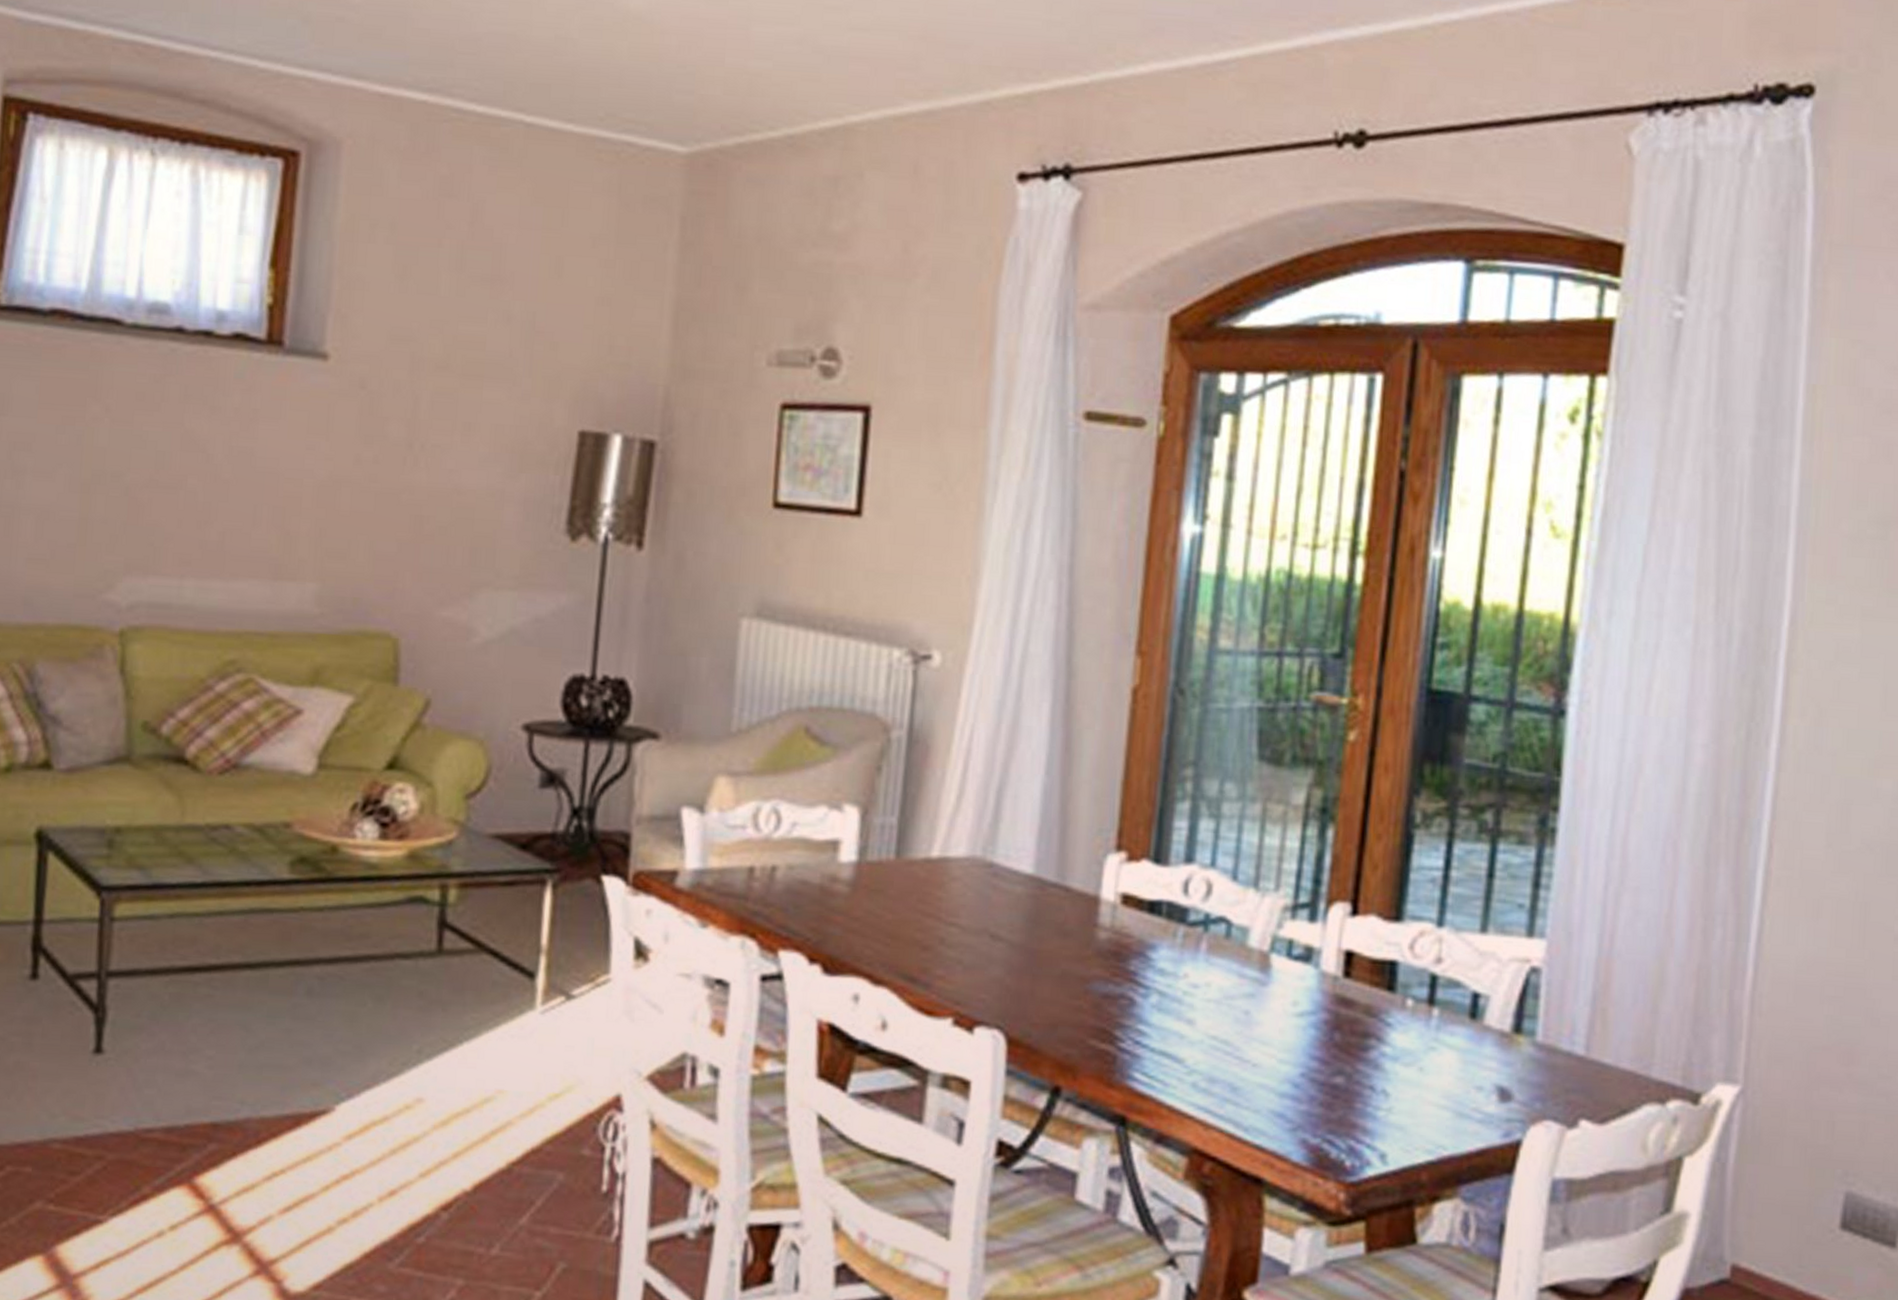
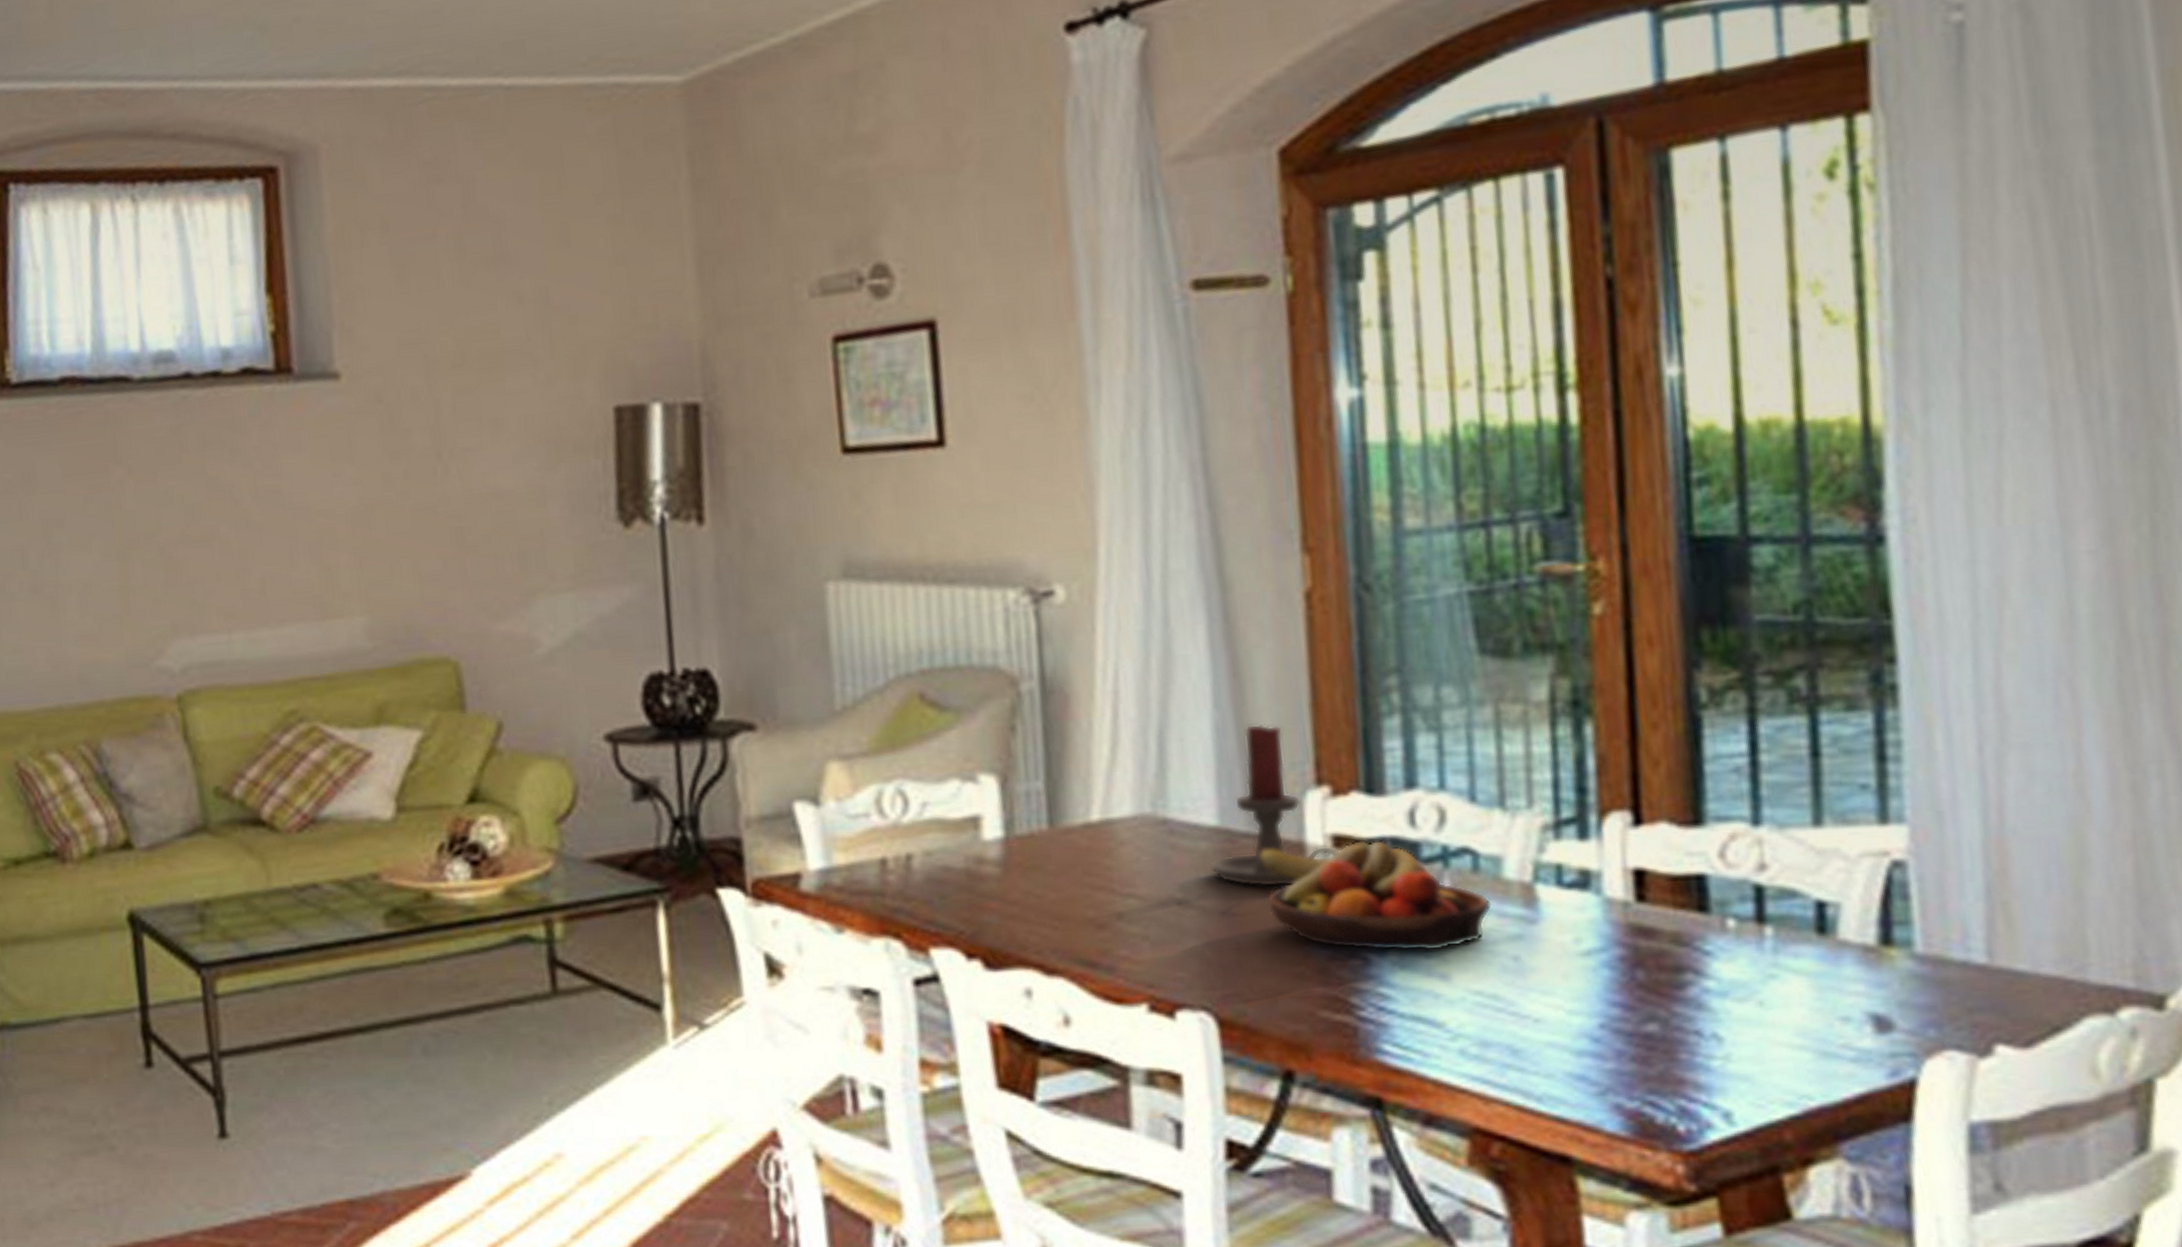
candle holder: none [1022,792,1125,932] -> present [1210,723,1339,888]
fruit bowl: none [1062,899,1236,999] -> present [1259,839,1492,952]

